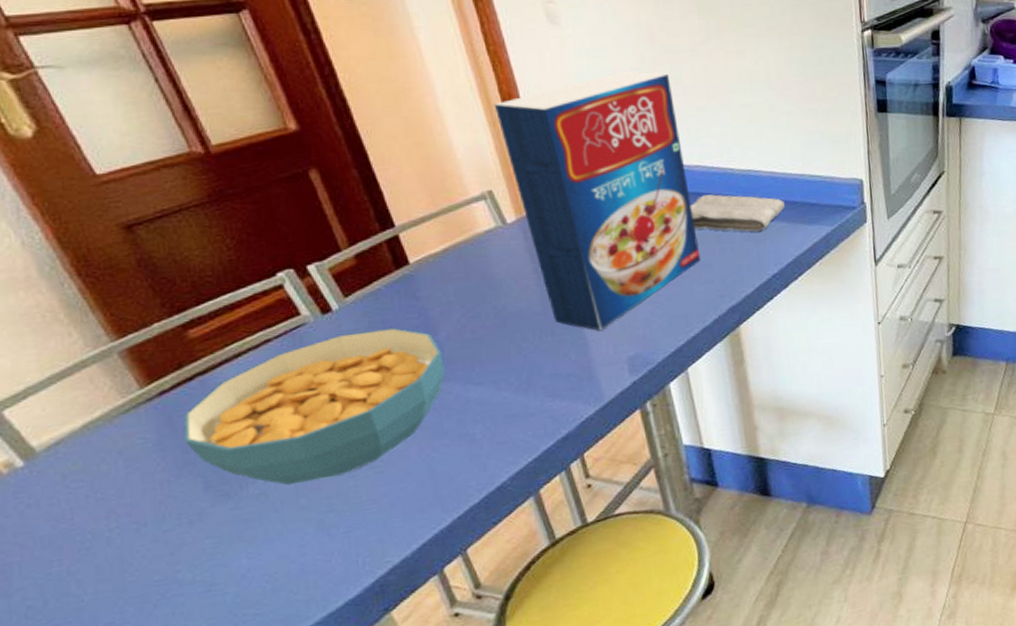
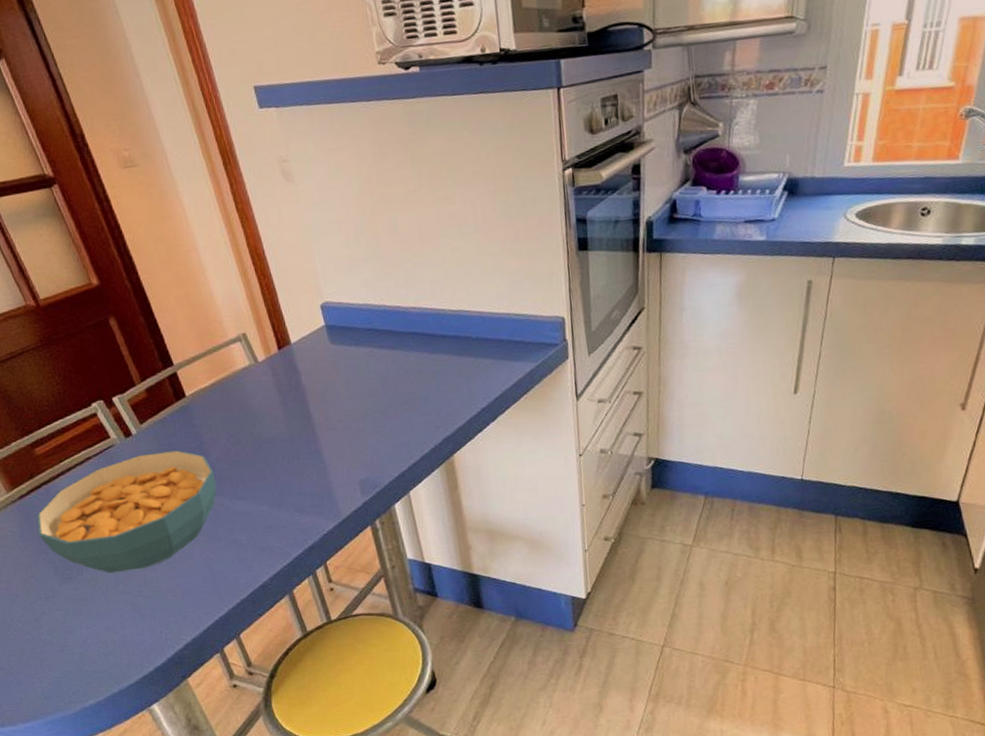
cereal box: present [493,70,701,330] -> none [243,220,419,456]
washcloth: present [690,194,786,232] -> none [408,333,493,368]

